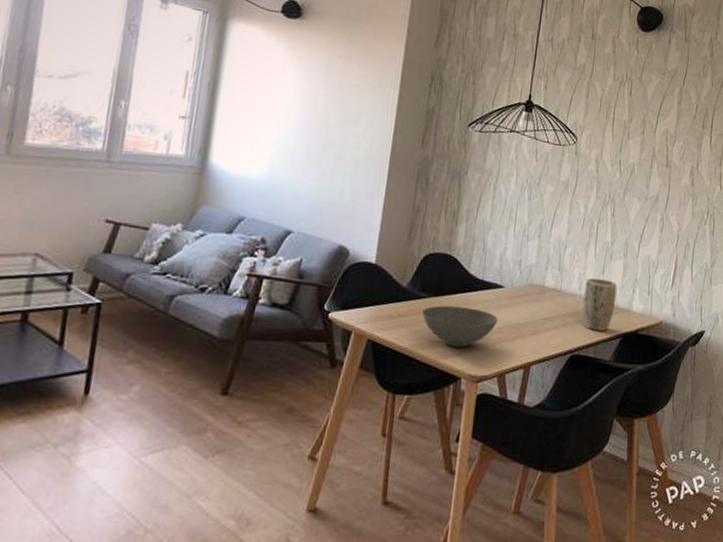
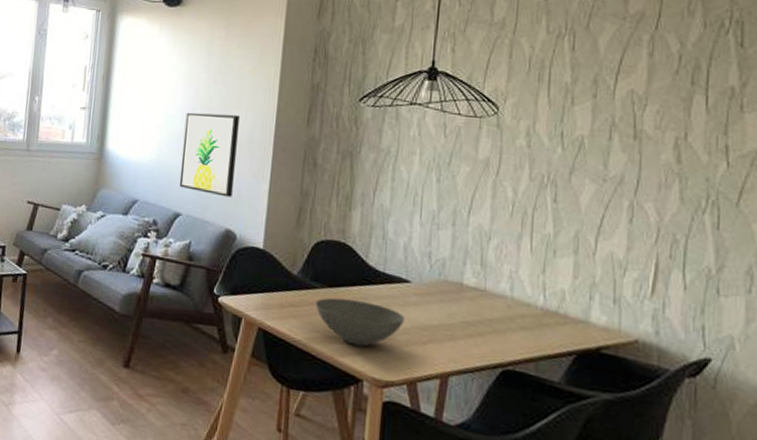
wall art: none [291,128,357,214] -> present [179,112,240,198]
plant pot: present [582,277,617,331] -> none [516,277,566,345]

